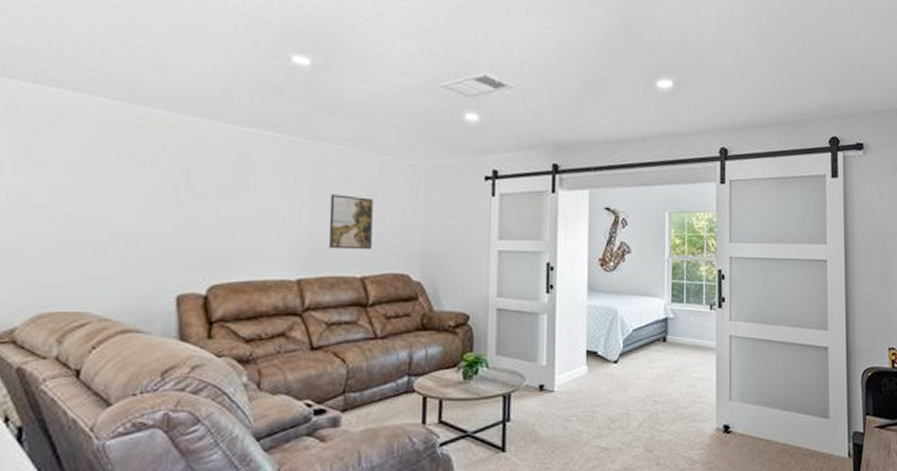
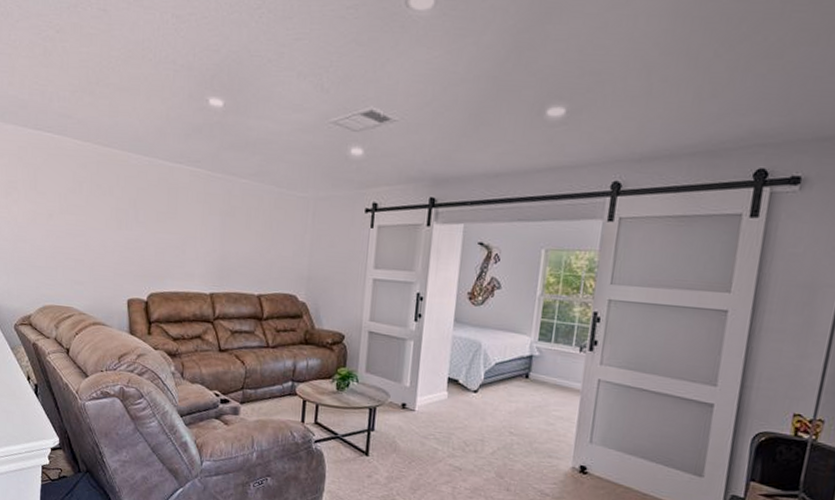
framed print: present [328,194,373,250] -> none [234,222,270,272]

